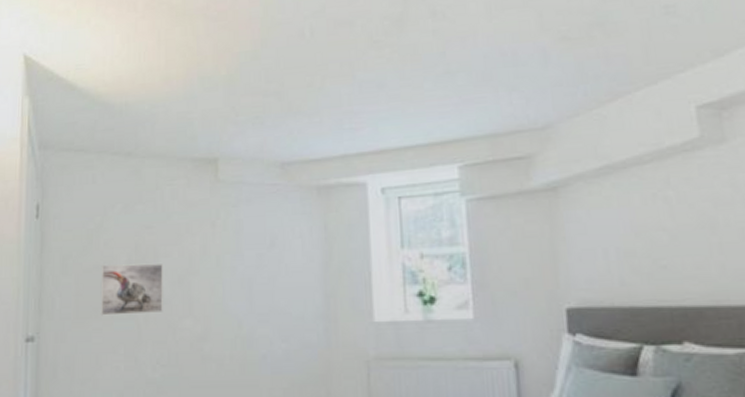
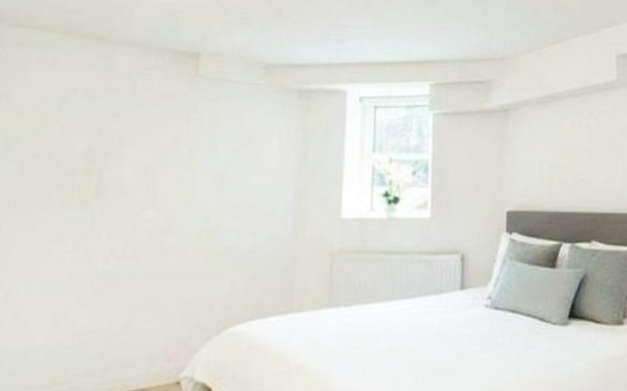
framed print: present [100,263,163,316] -> none [47,151,128,204]

